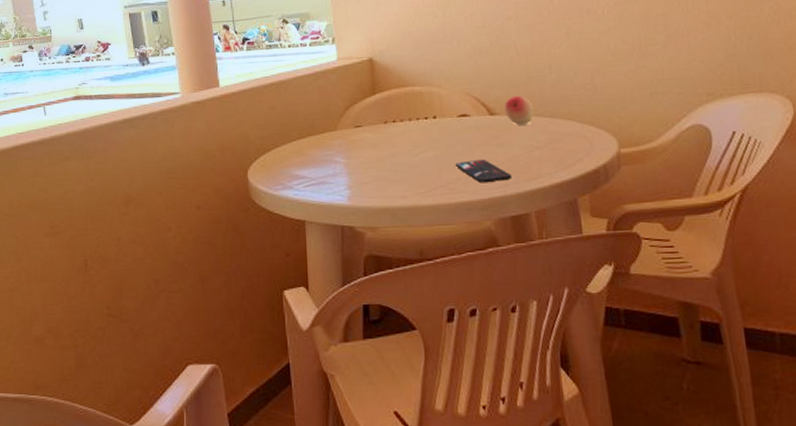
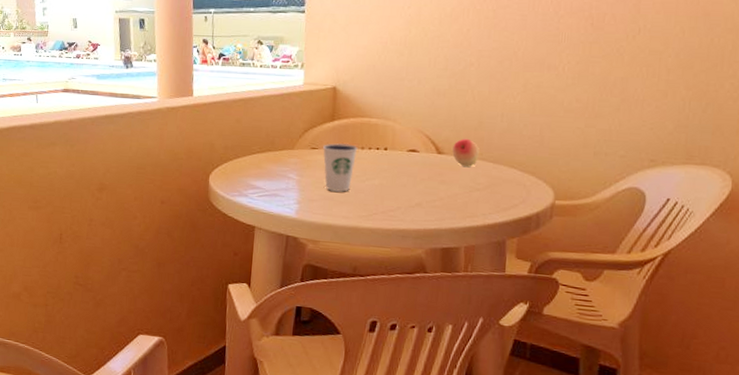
dixie cup: none [368,116,405,170] -> present [323,142,358,192]
smartphone: present [455,160,512,183] -> none [397,192,449,215]

